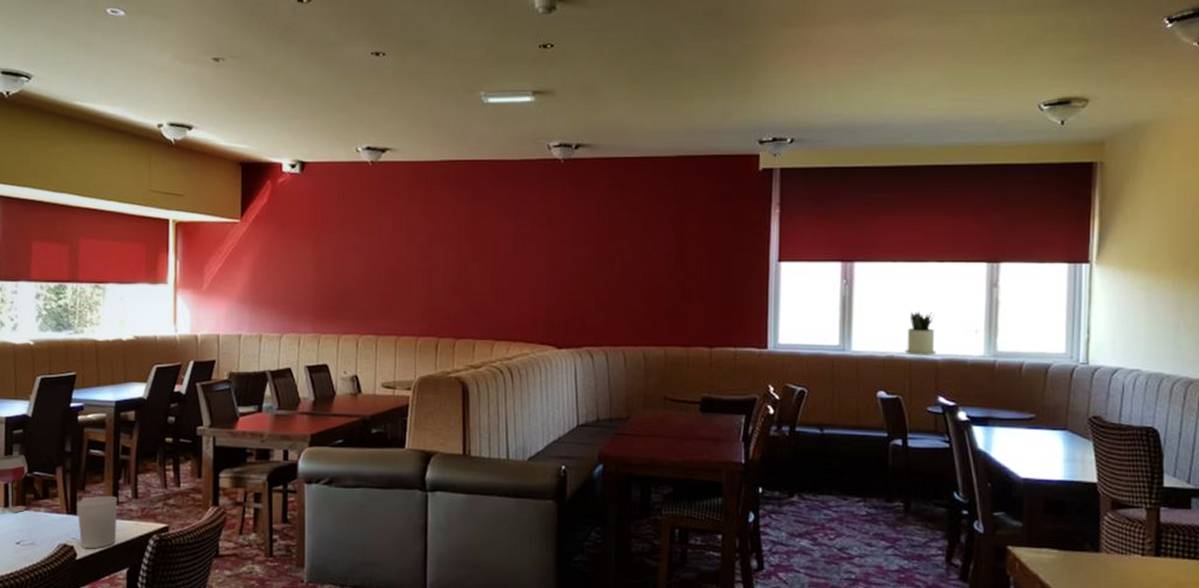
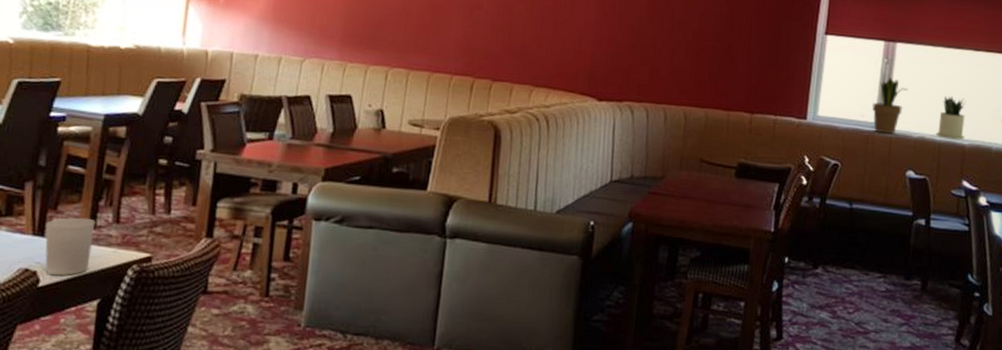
potted plant: none [835,298,871,357] -> present [872,77,909,135]

